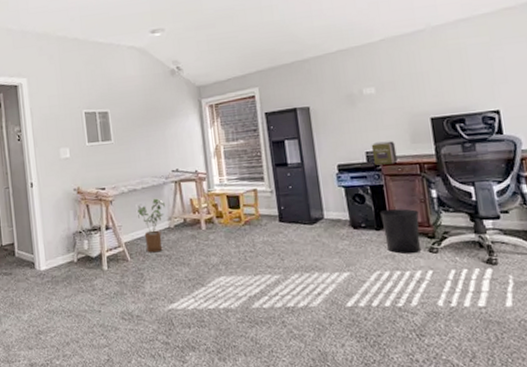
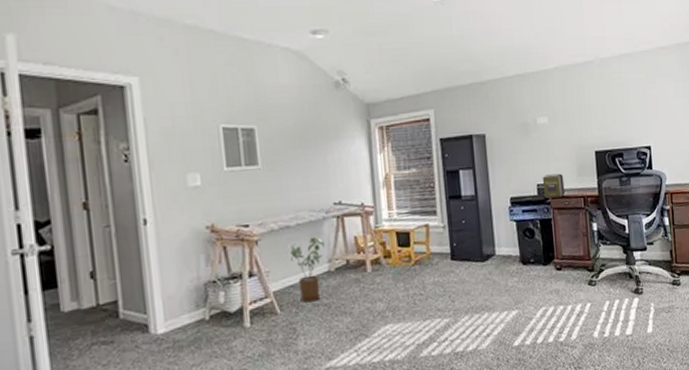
waste bin: present [380,208,421,254] -> none [548,242,582,288]

